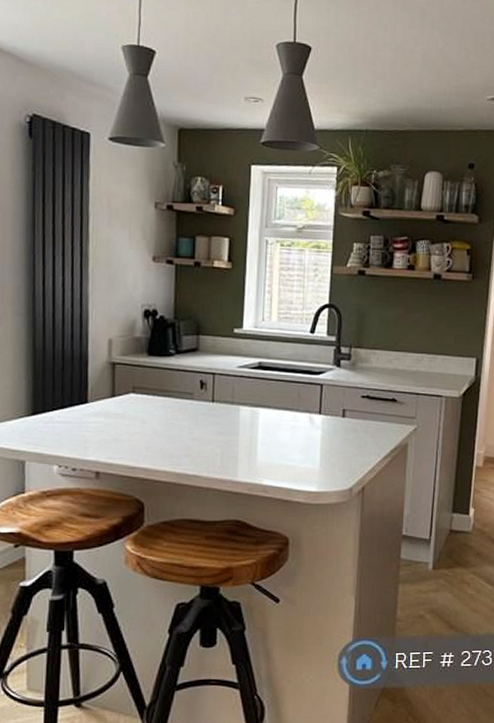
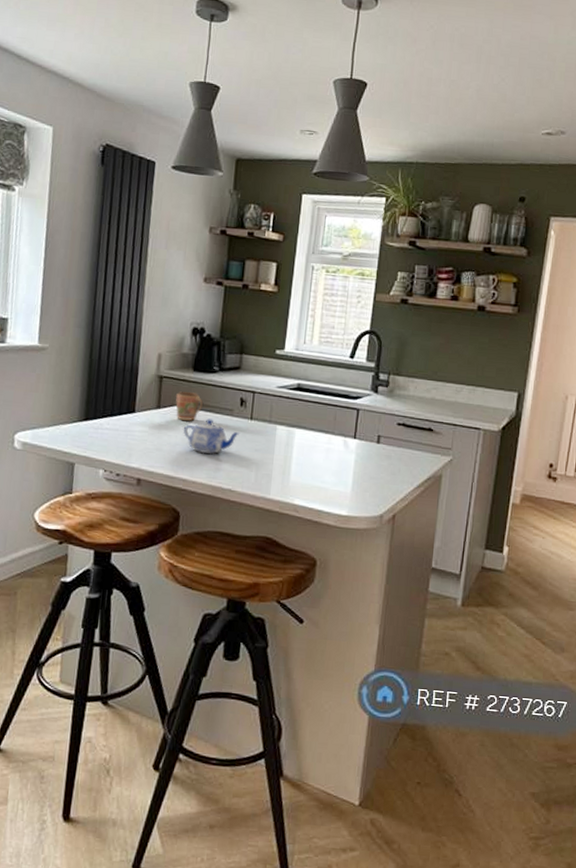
mug: none [131,378,162,408] -> present [175,391,204,421]
teapot: none [142,404,202,441] -> present [184,419,240,455]

